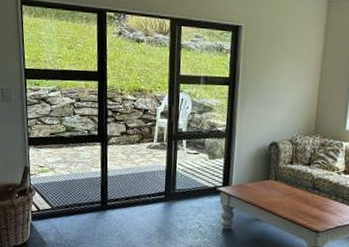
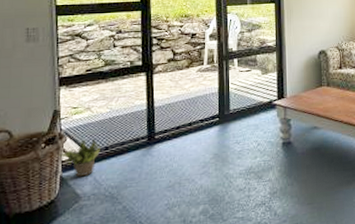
potted plant: none [29,196,63,228] -> present [59,139,102,177]

